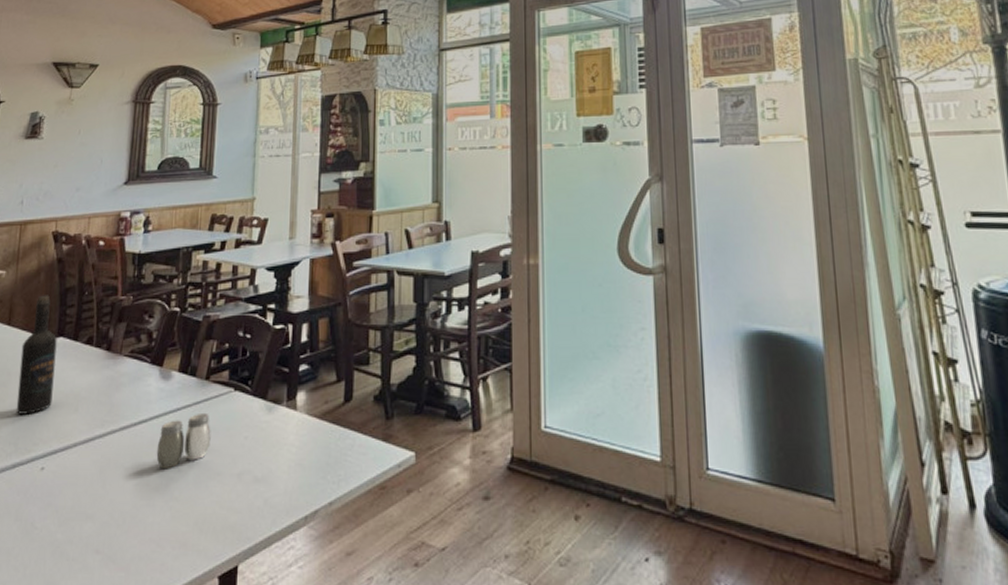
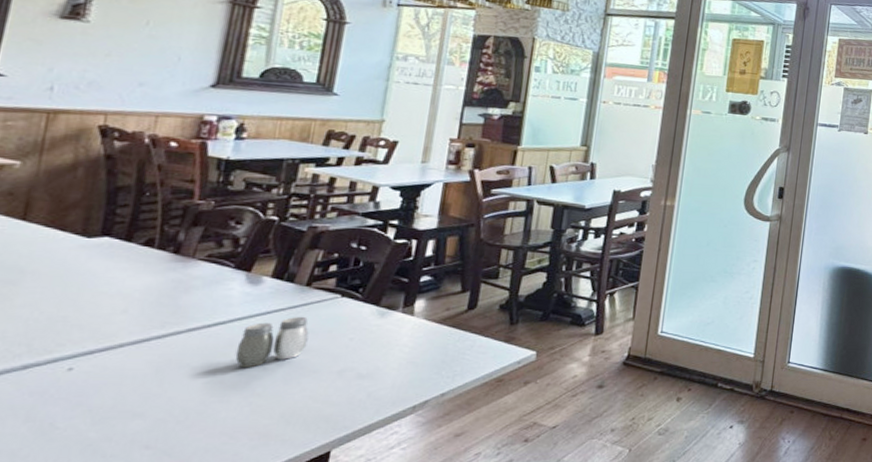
wine bottle: present [16,295,57,415] -> none [31,191,100,315]

